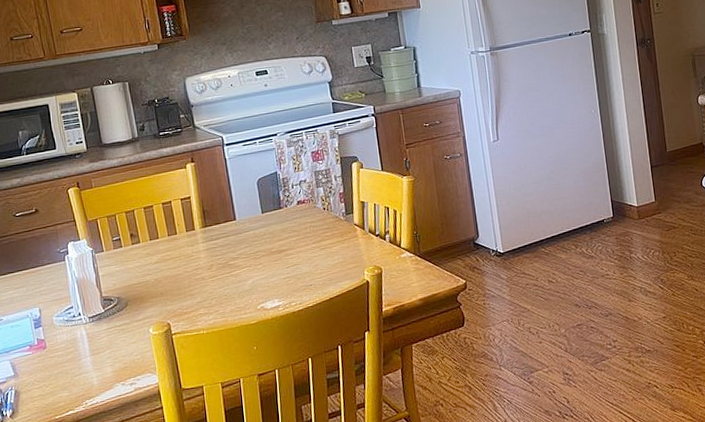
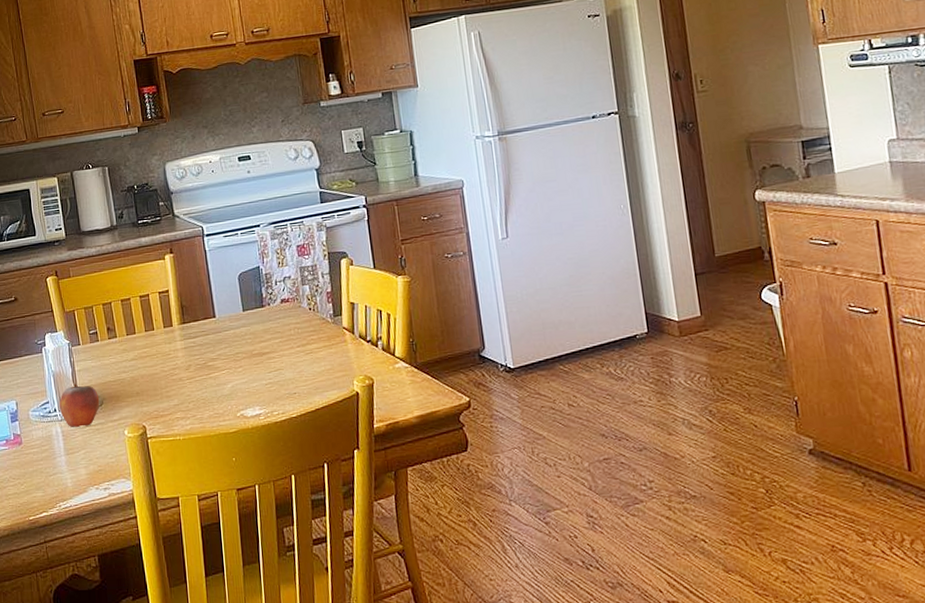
fruit: none [84,287,125,329] -> present [59,383,100,427]

